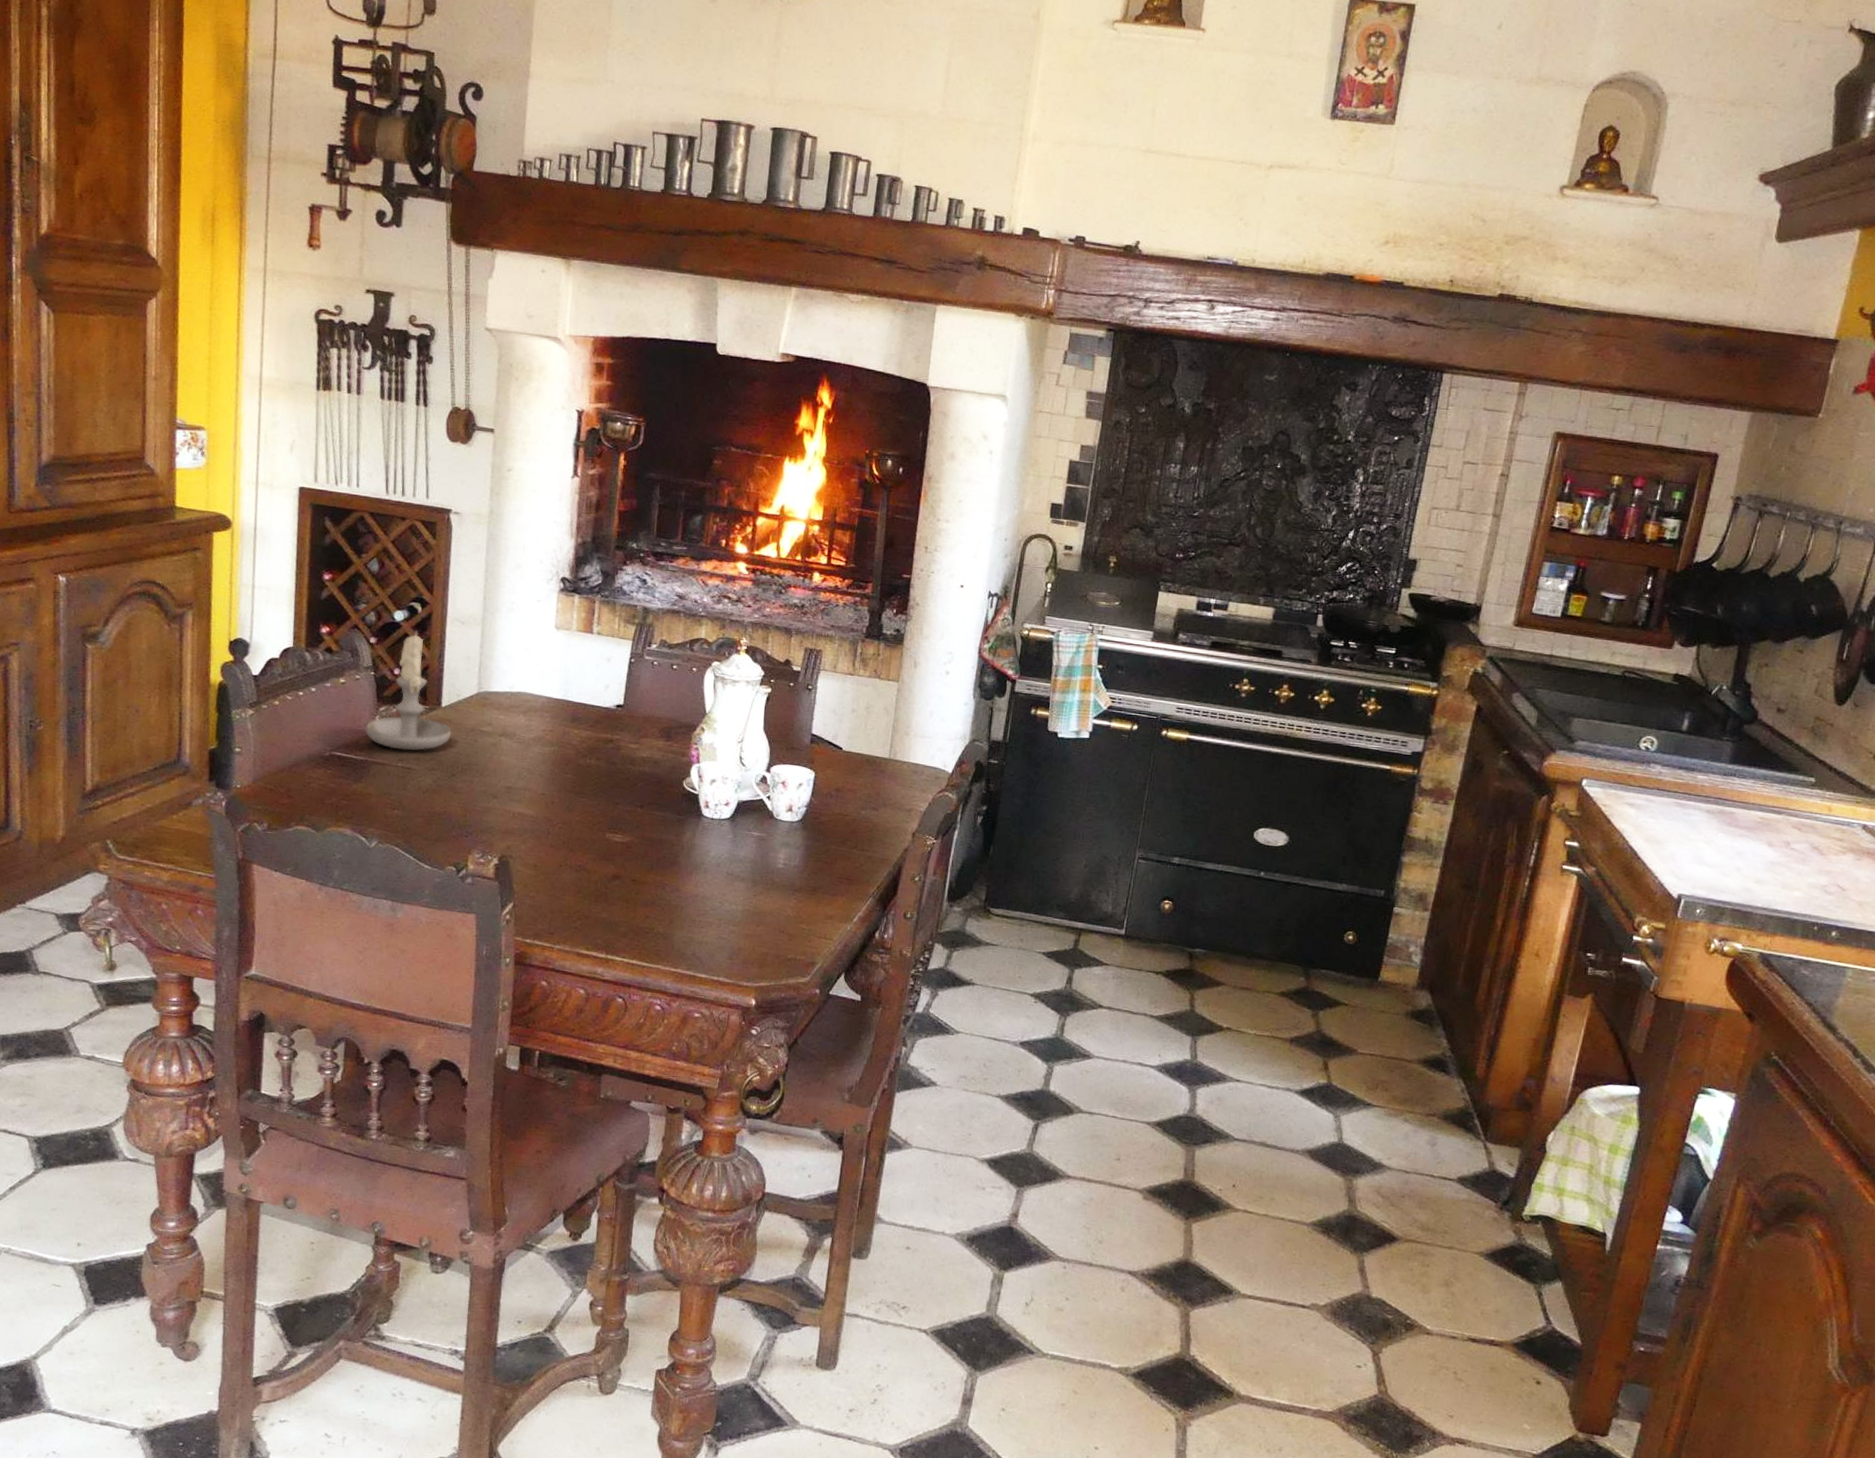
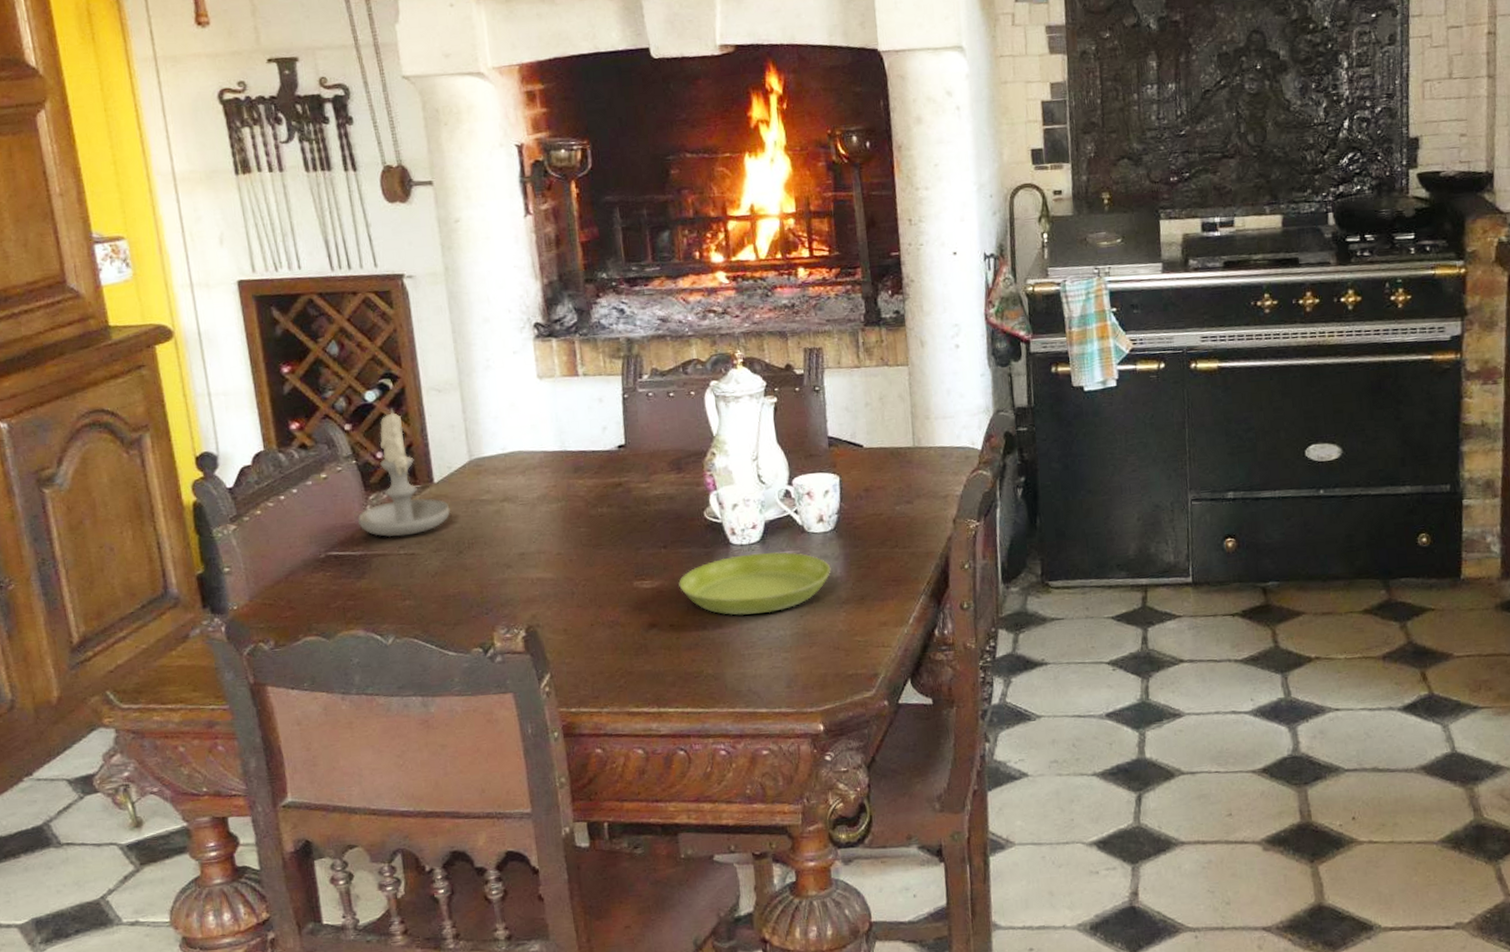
saucer: none [647,827,791,887] -> present [678,551,831,615]

